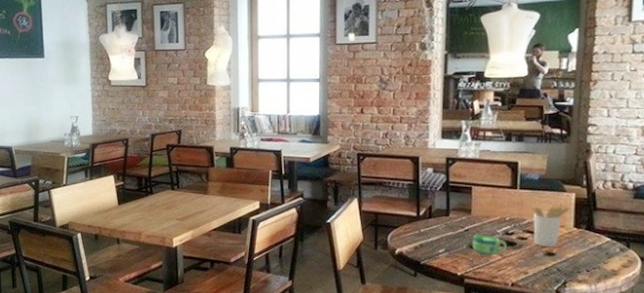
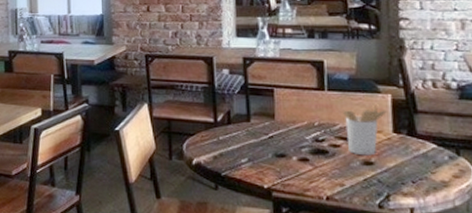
cup: present [472,234,507,257] -> none [278,141,318,167]

